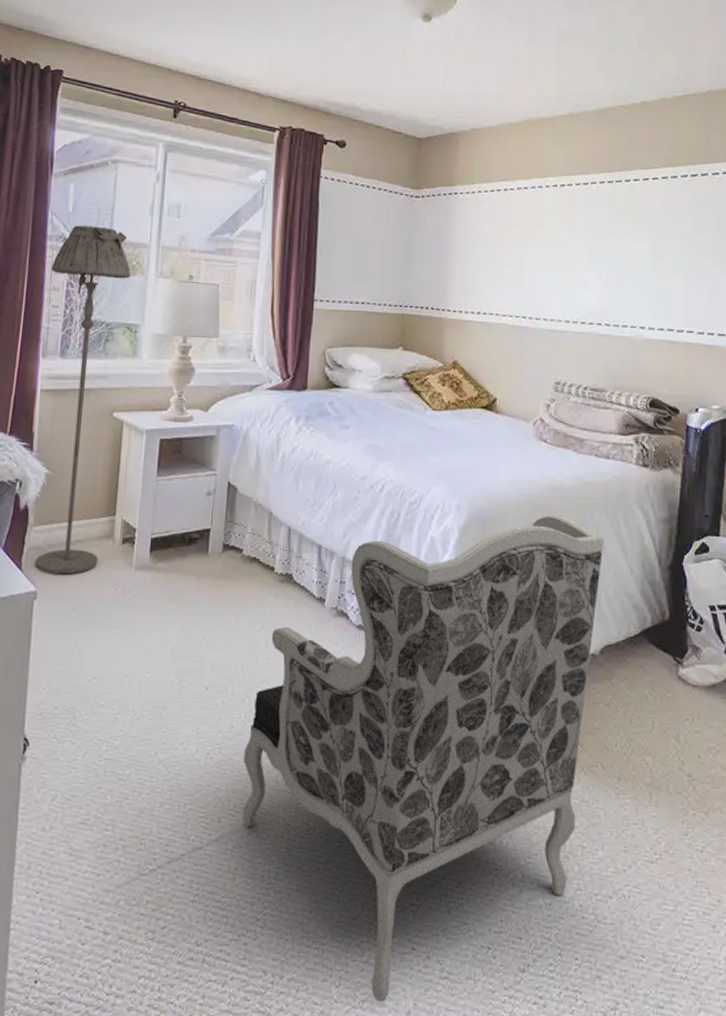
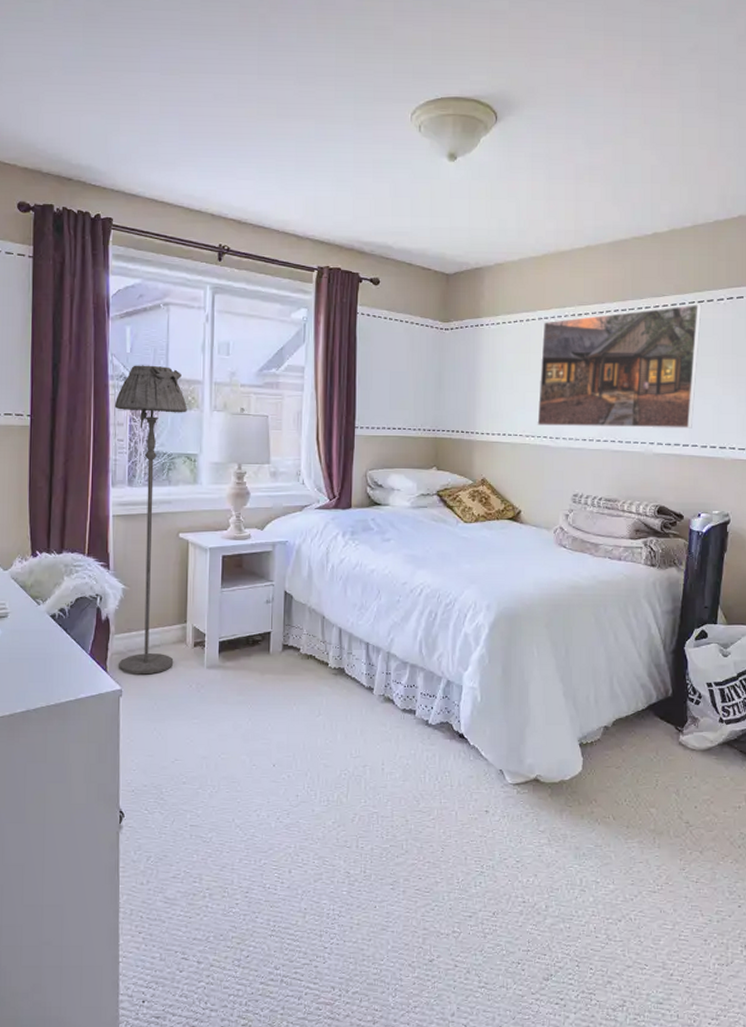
armchair: present [243,515,604,1003] -> none [308,611,616,1008]
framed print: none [515,177,696,313] -> present [537,304,702,429]

